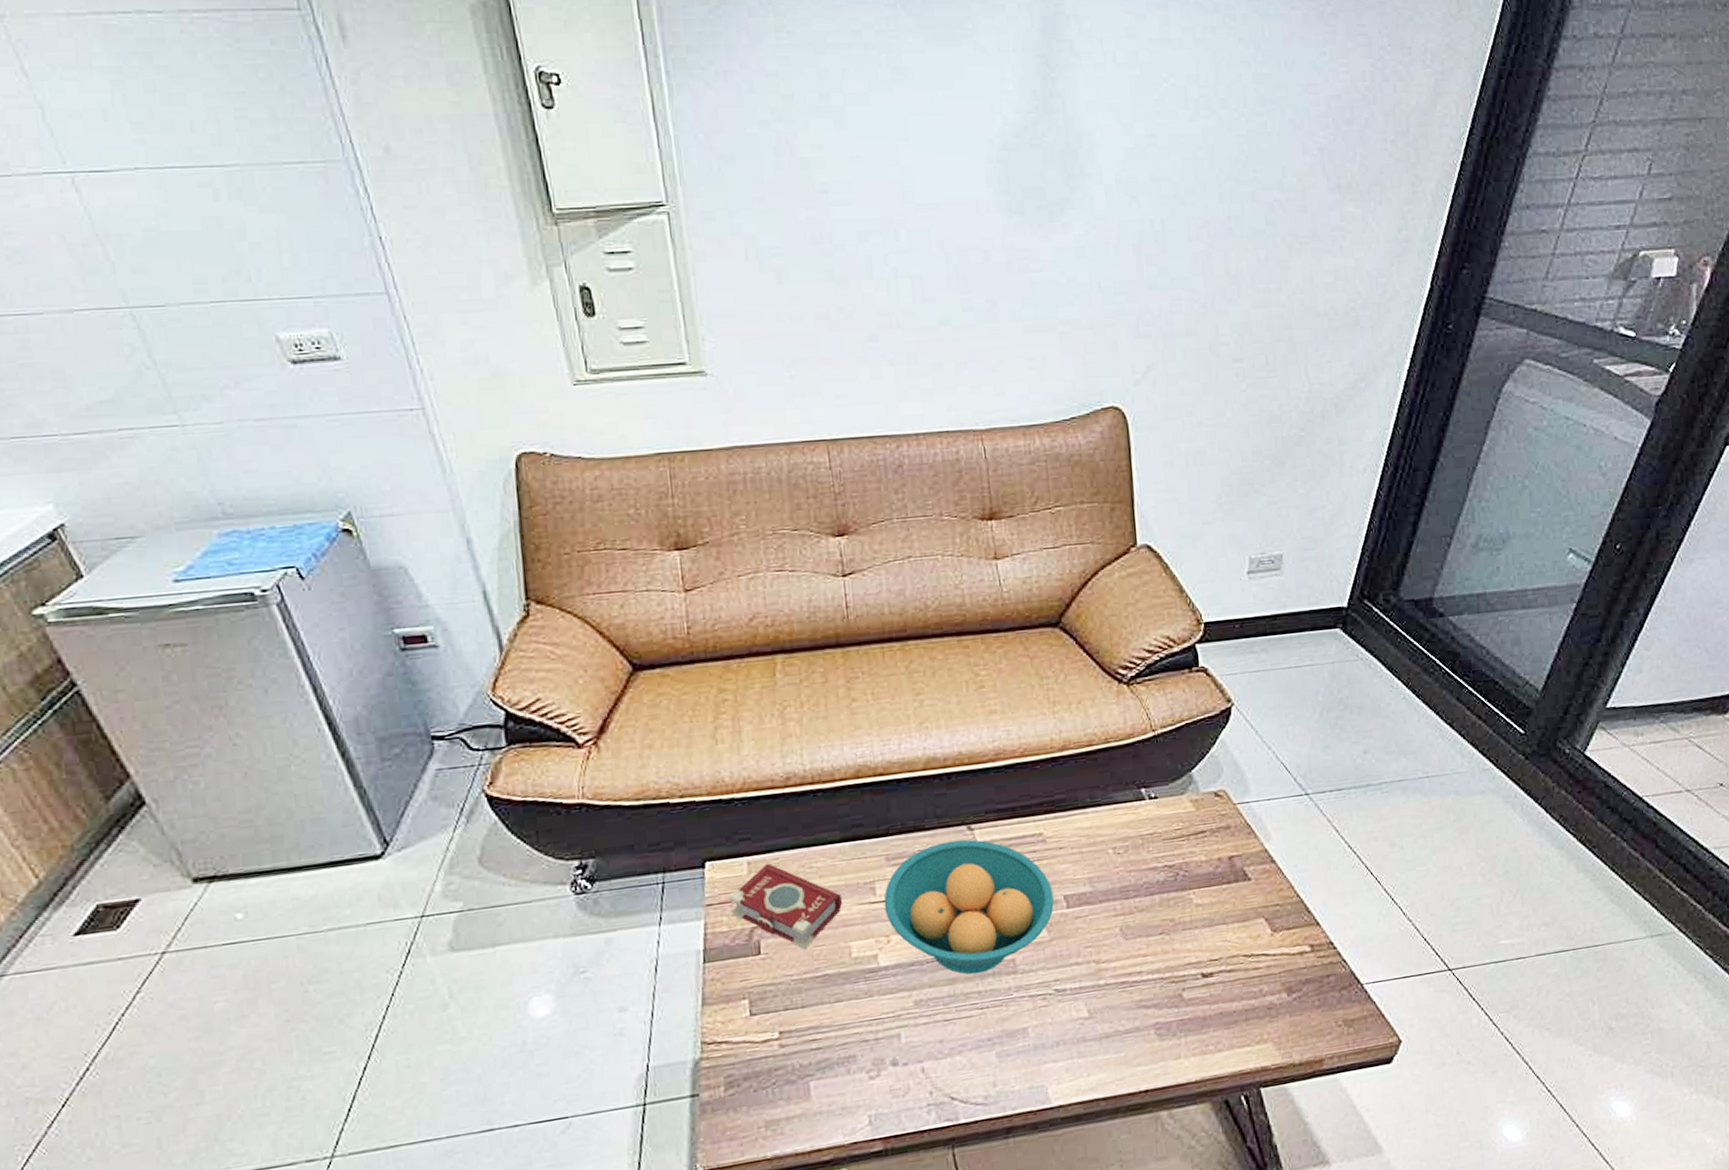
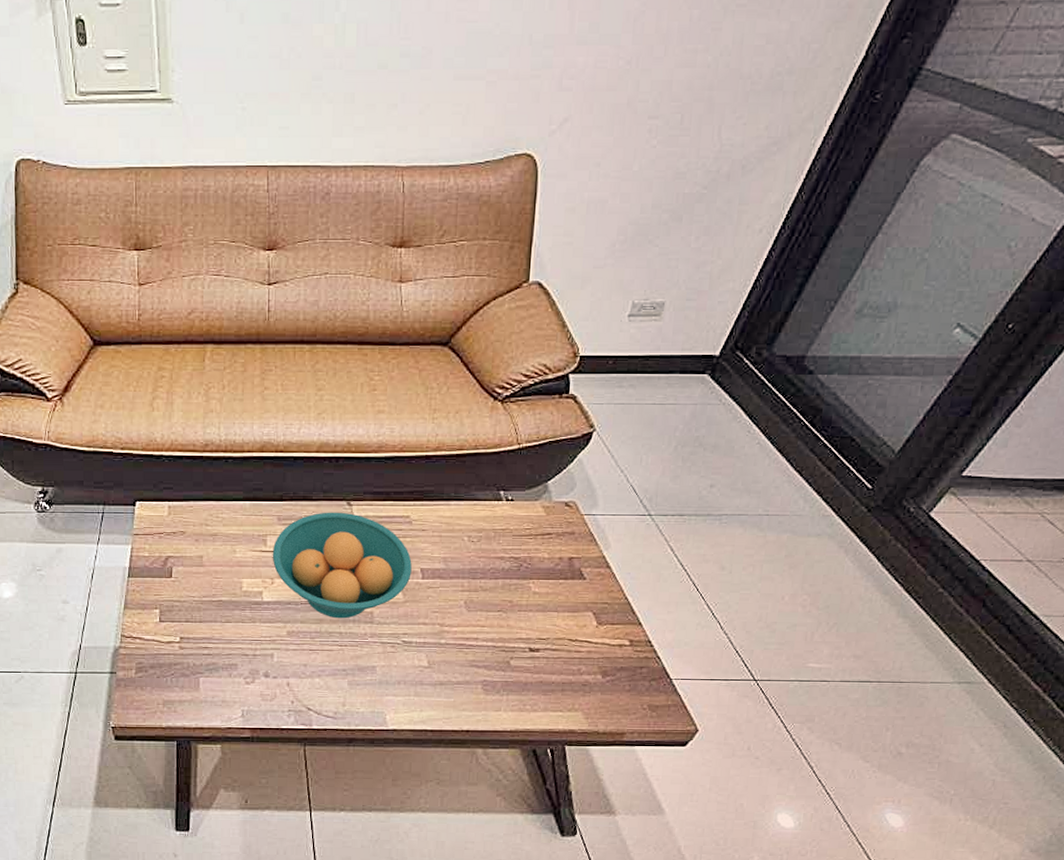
book: present [729,863,842,951] -> none [152,509,239,580]

